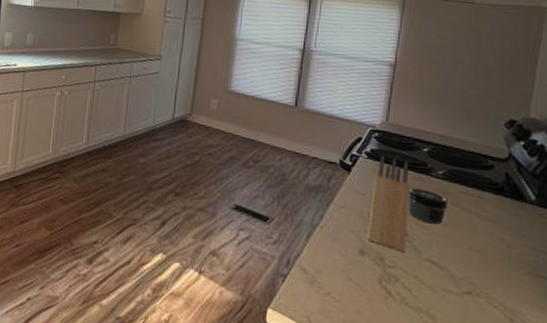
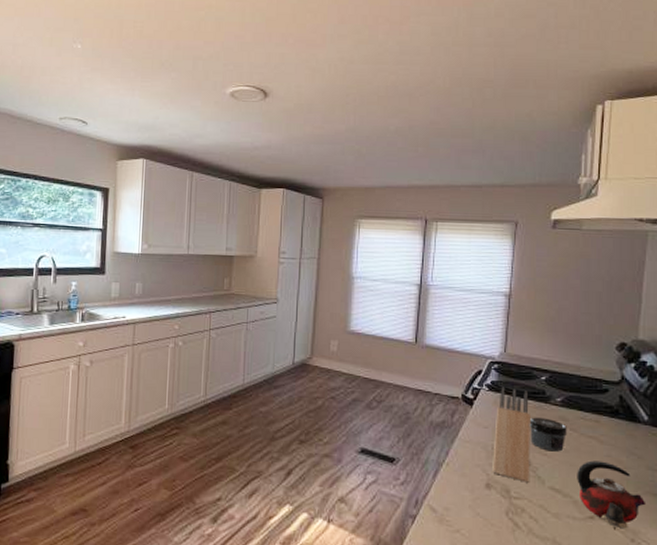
kettle: none [455,236,527,308] -> present [577,460,645,530]

